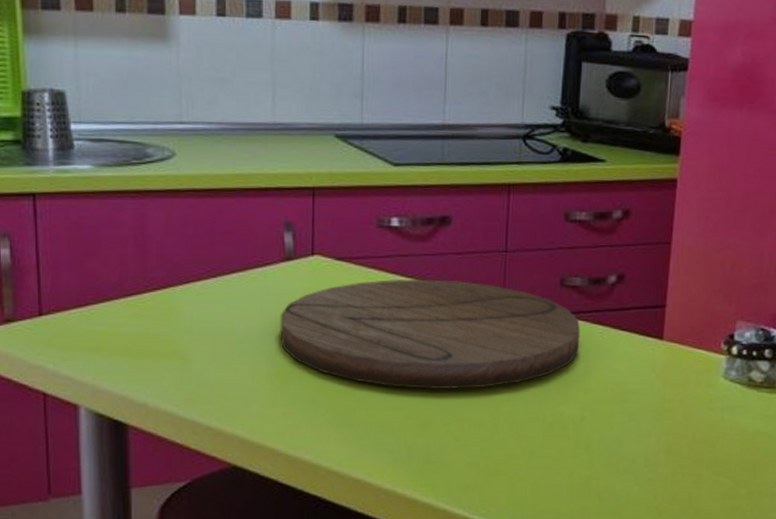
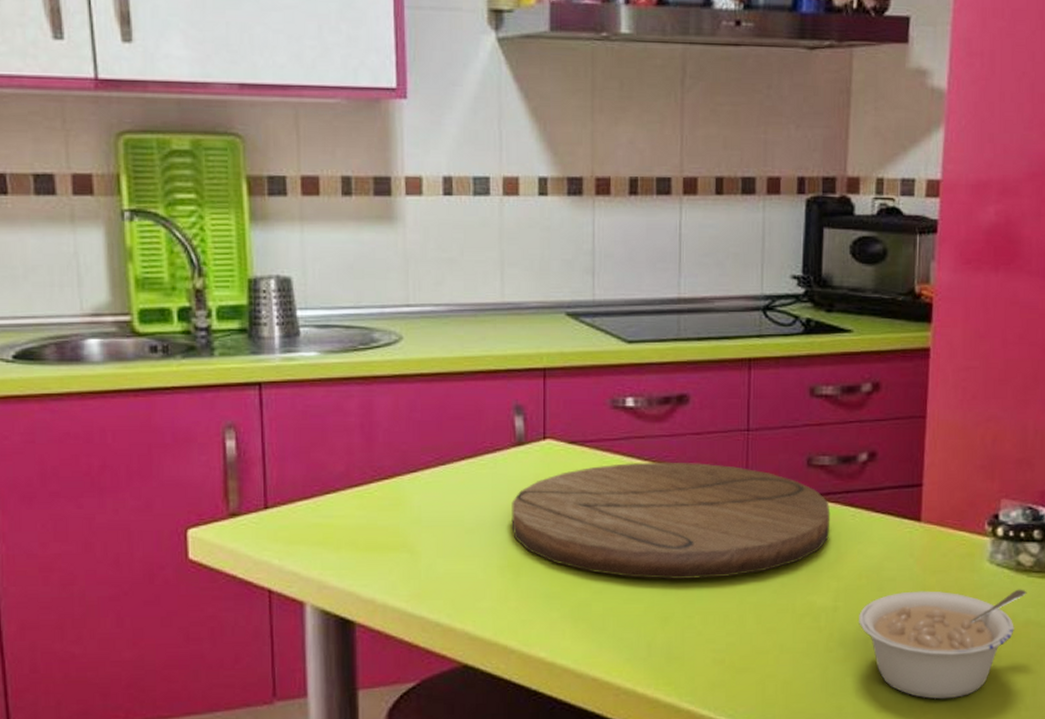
legume: none [602,403,757,502] -> present [858,589,1027,700]

